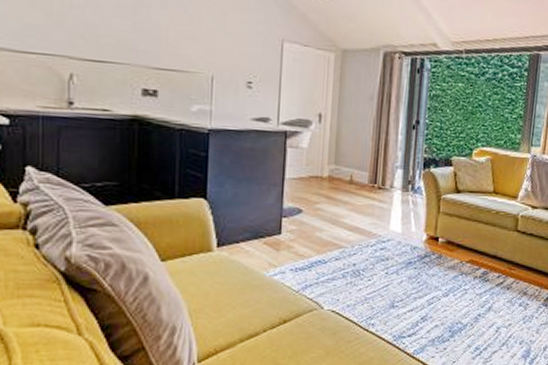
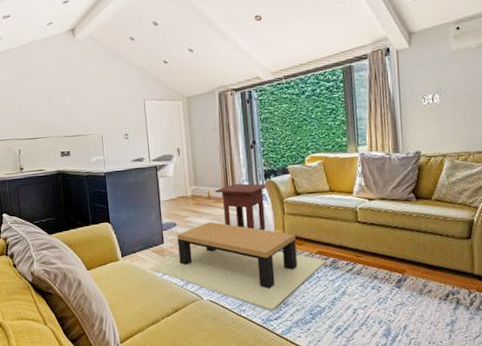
coffee table: none [256,213,477,326] -> present [150,222,326,311]
side table: none [360,168,424,230] -> present [215,183,267,231]

